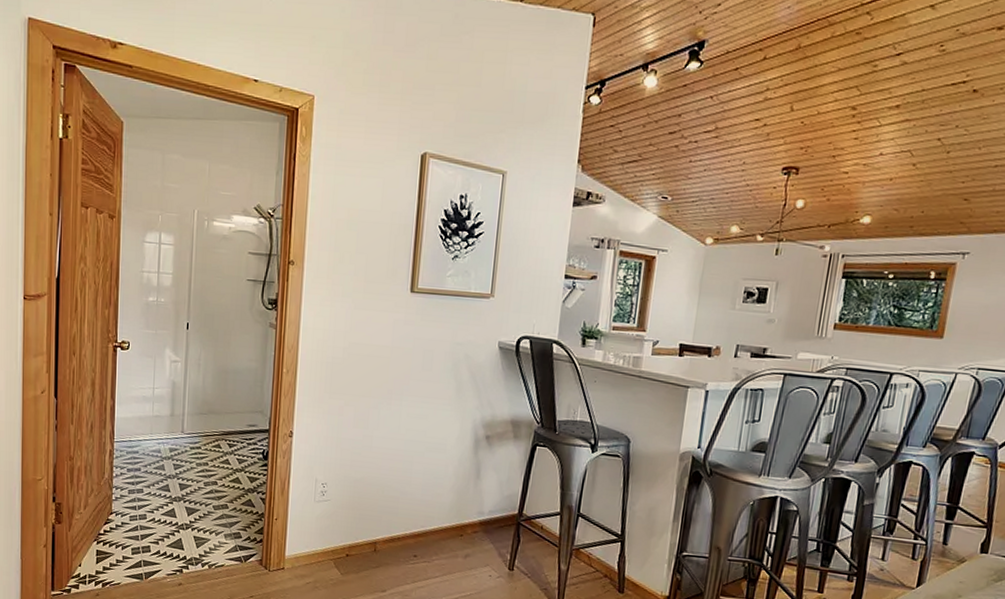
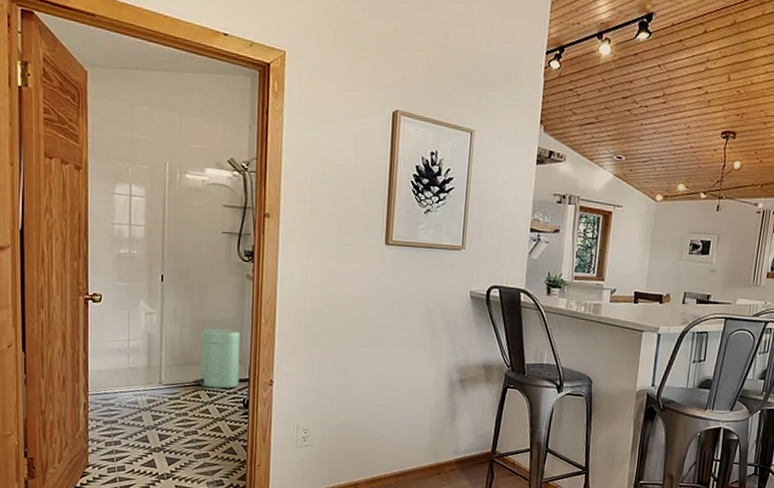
trash can: none [214,377,262,439] -> present [193,328,241,388]

